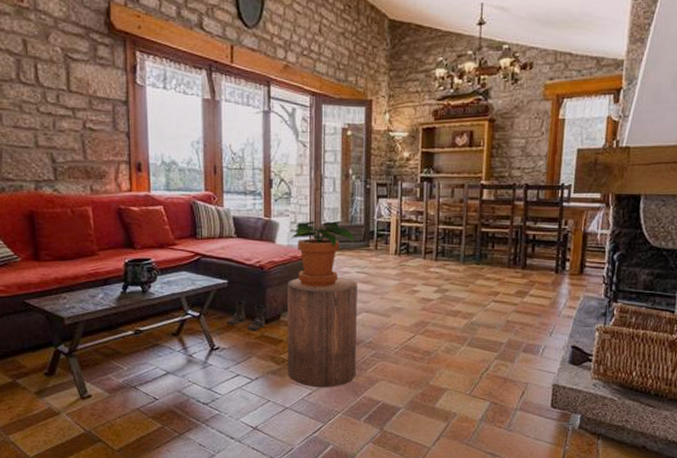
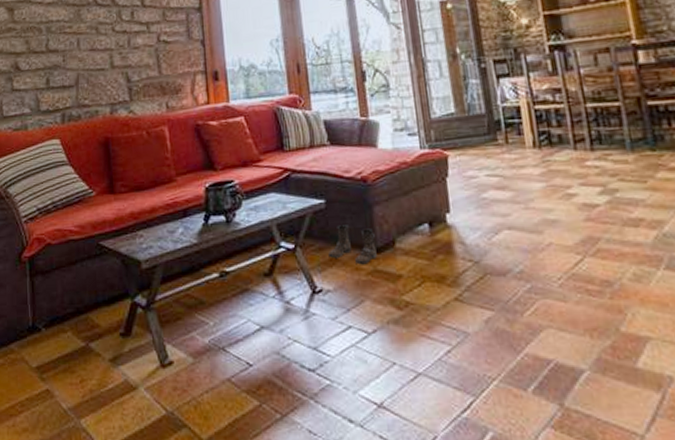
stool: present [287,277,357,388] -> none [399,184,510,342]
potted plant: present [290,221,355,287] -> none [395,113,477,200]

